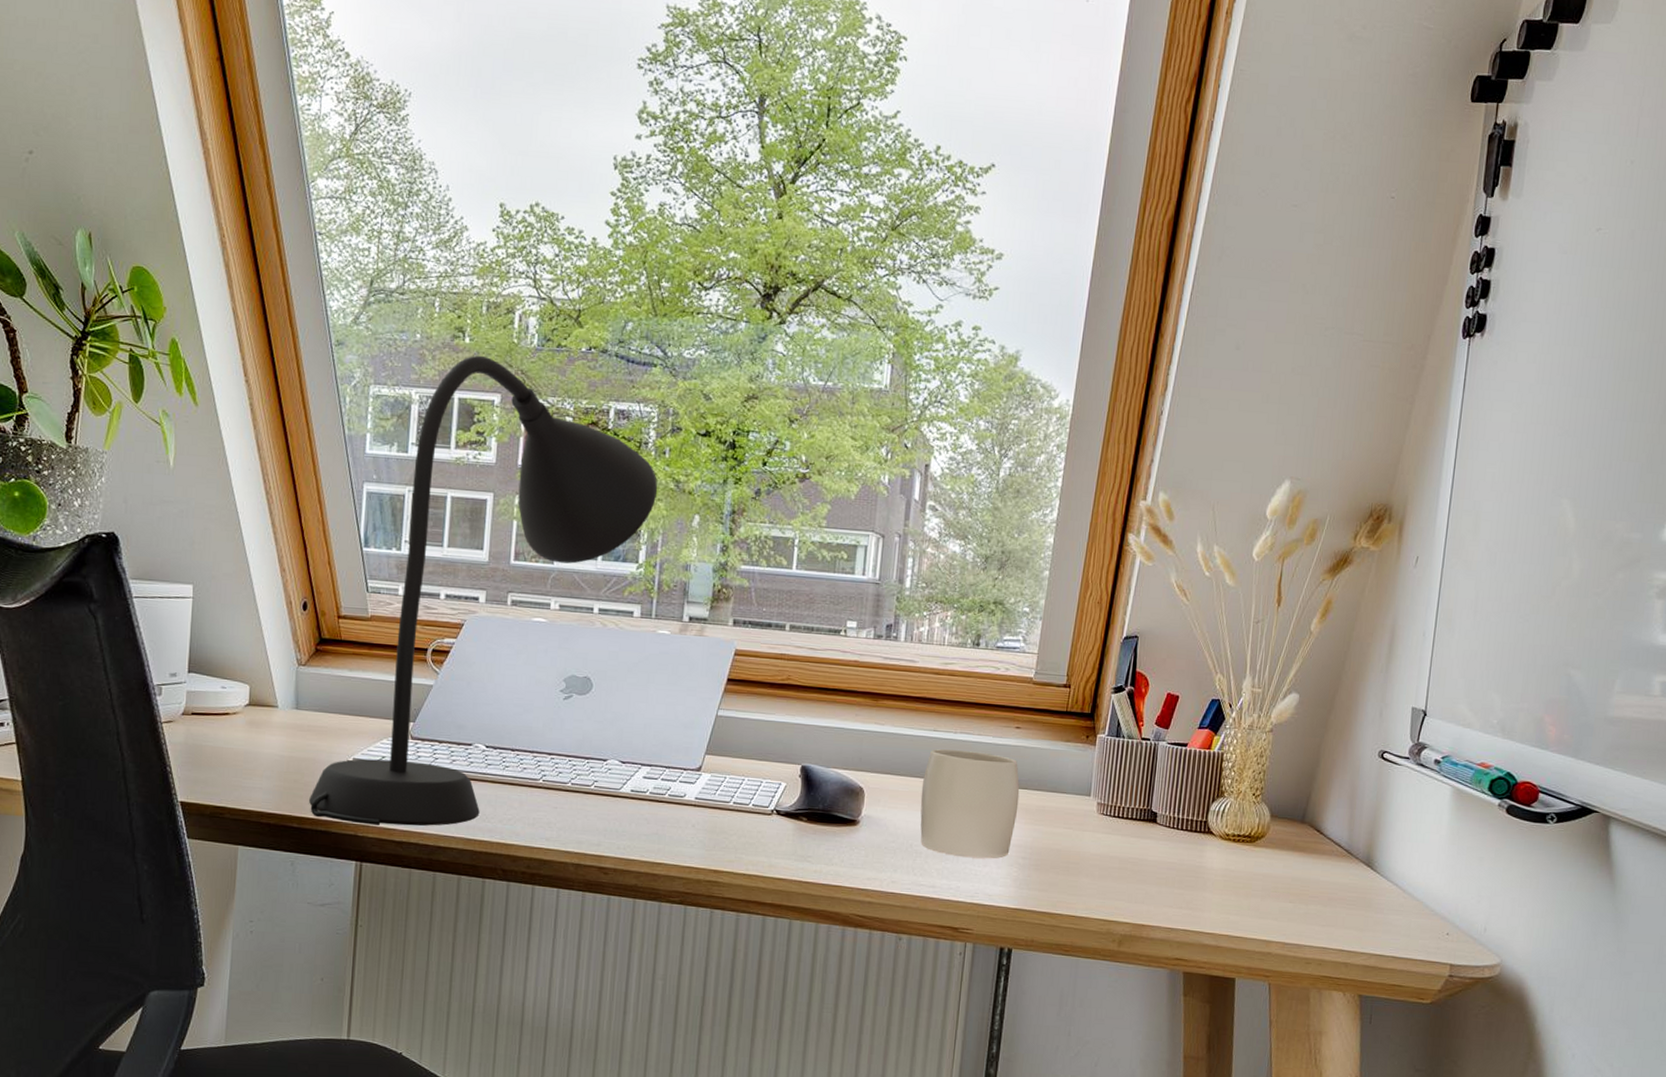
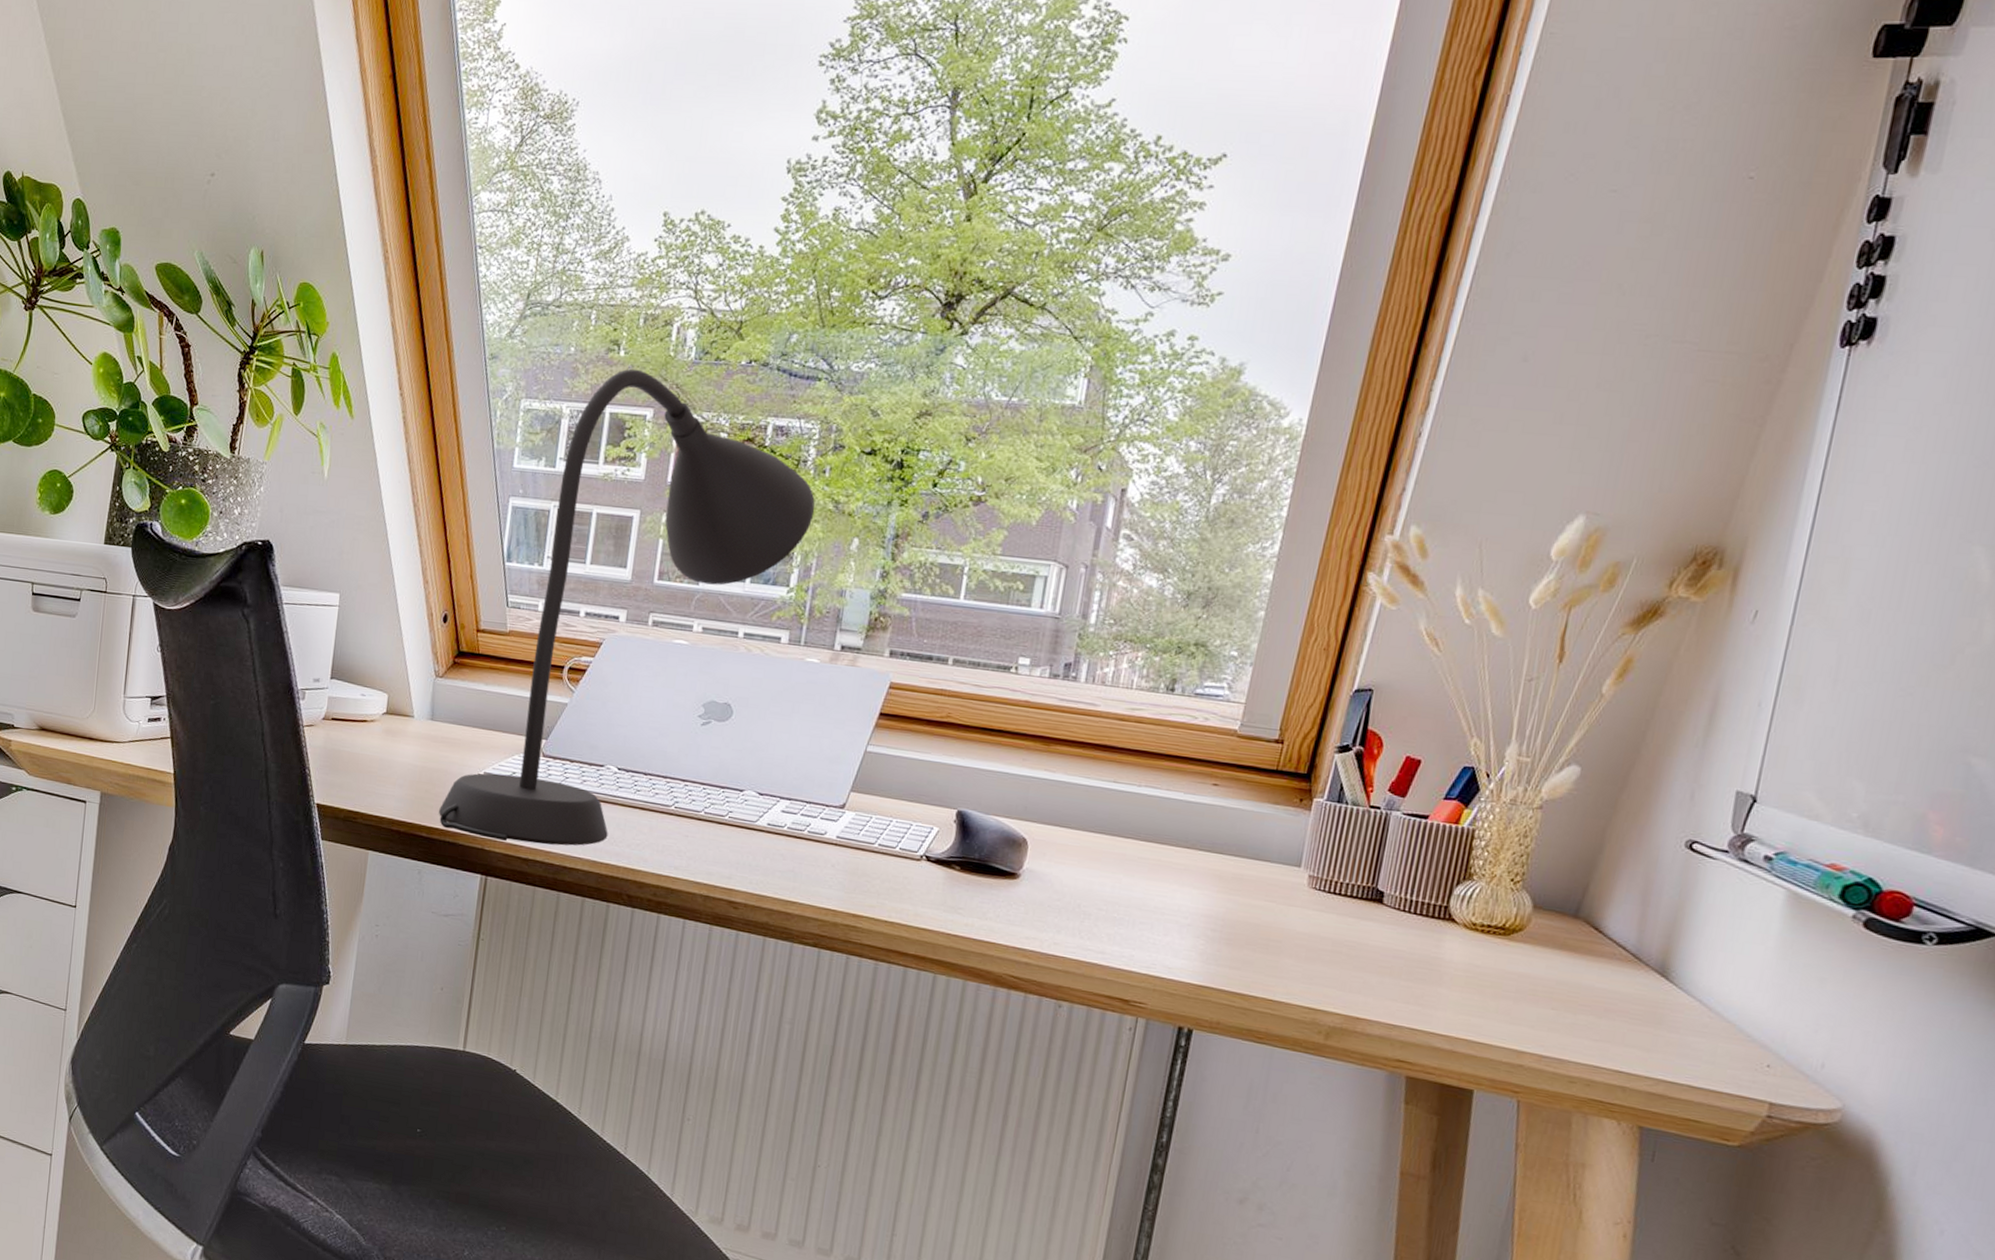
mug: present [920,748,1020,859] -> none [1090,802,1214,929]

